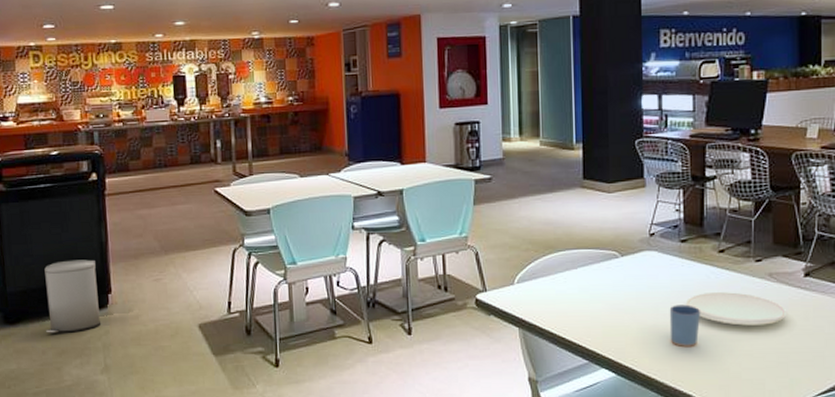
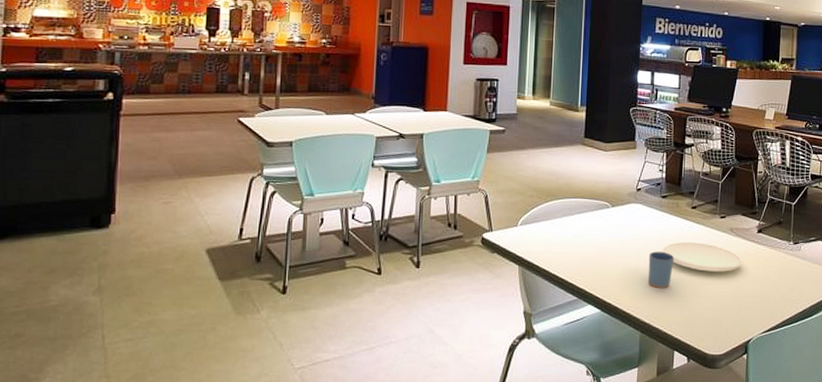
pedal bin: present [44,259,100,333] -> none [34,177,101,252]

